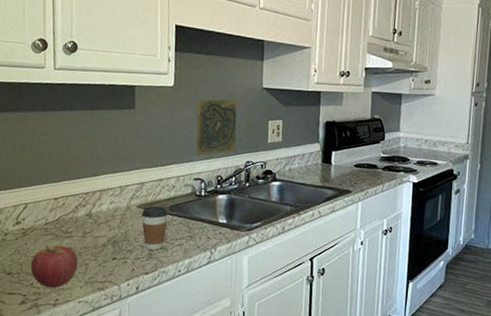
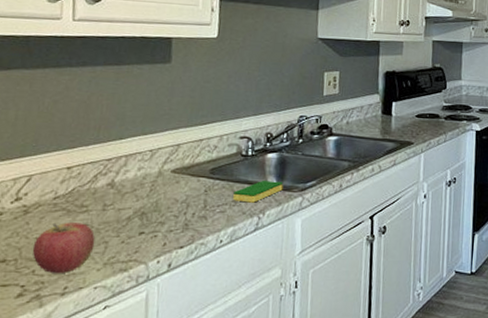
coffee cup: present [141,206,169,250] -> none [176,170,209,220]
dish sponge: none [189,218,232,239] -> present [233,180,284,203]
decorative tile: present [195,98,238,156] -> none [241,50,290,113]

